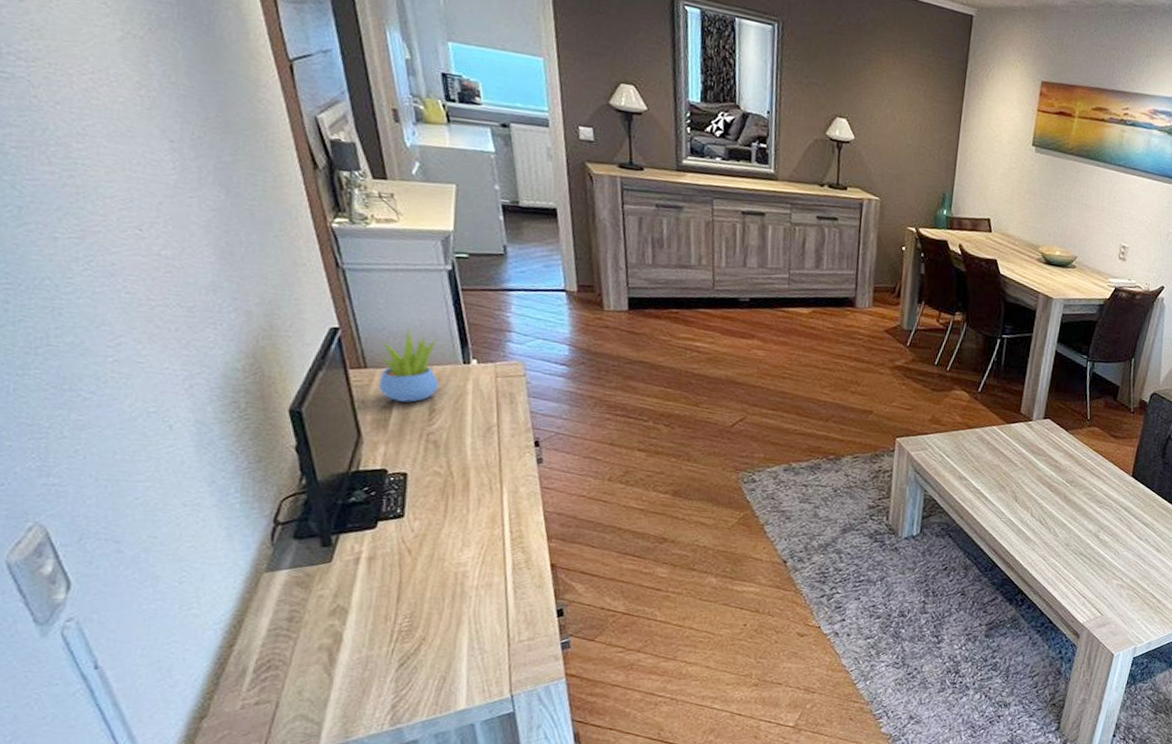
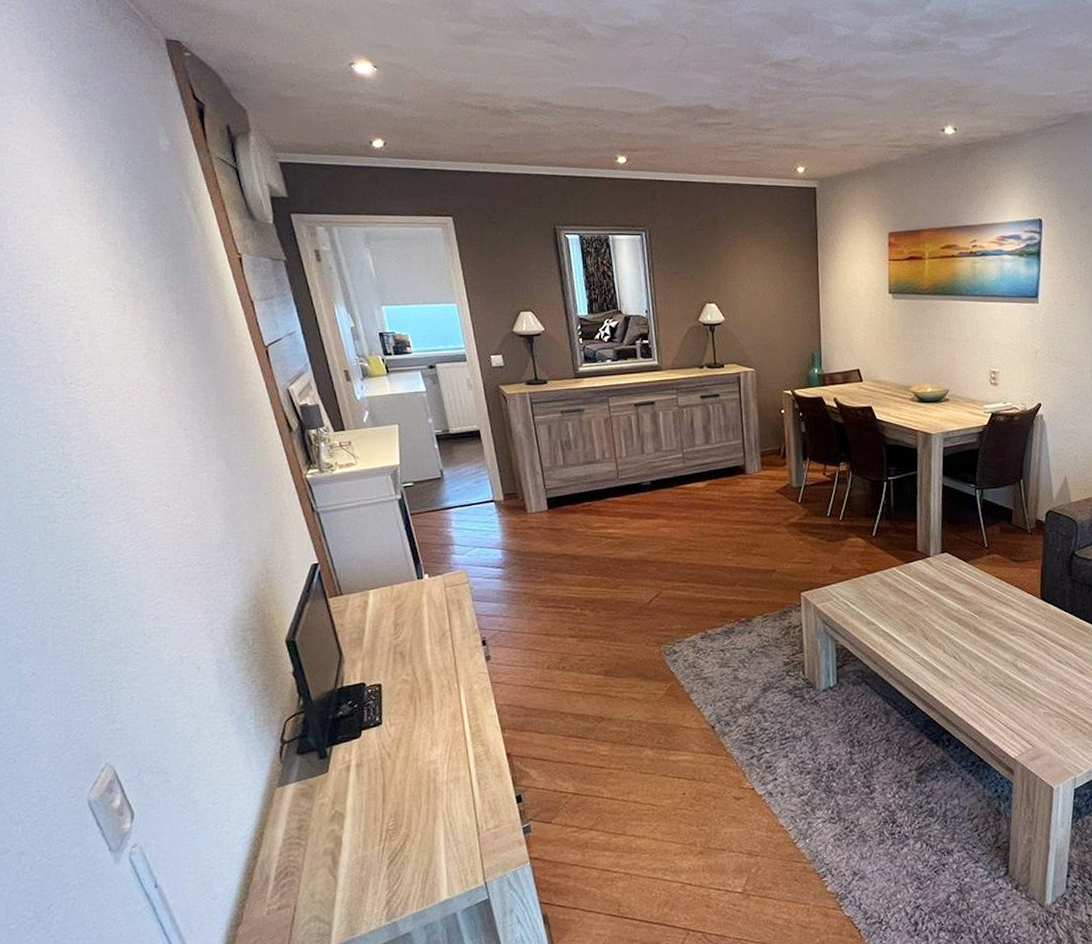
succulent plant: present [378,328,440,403] -> none [352,555,400,621]

